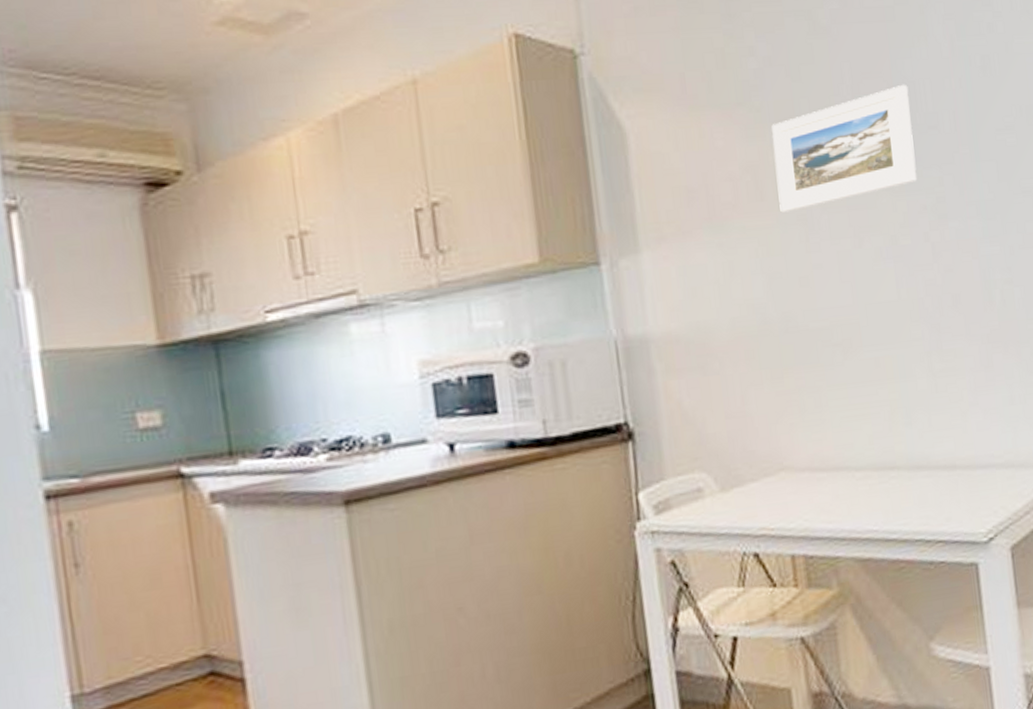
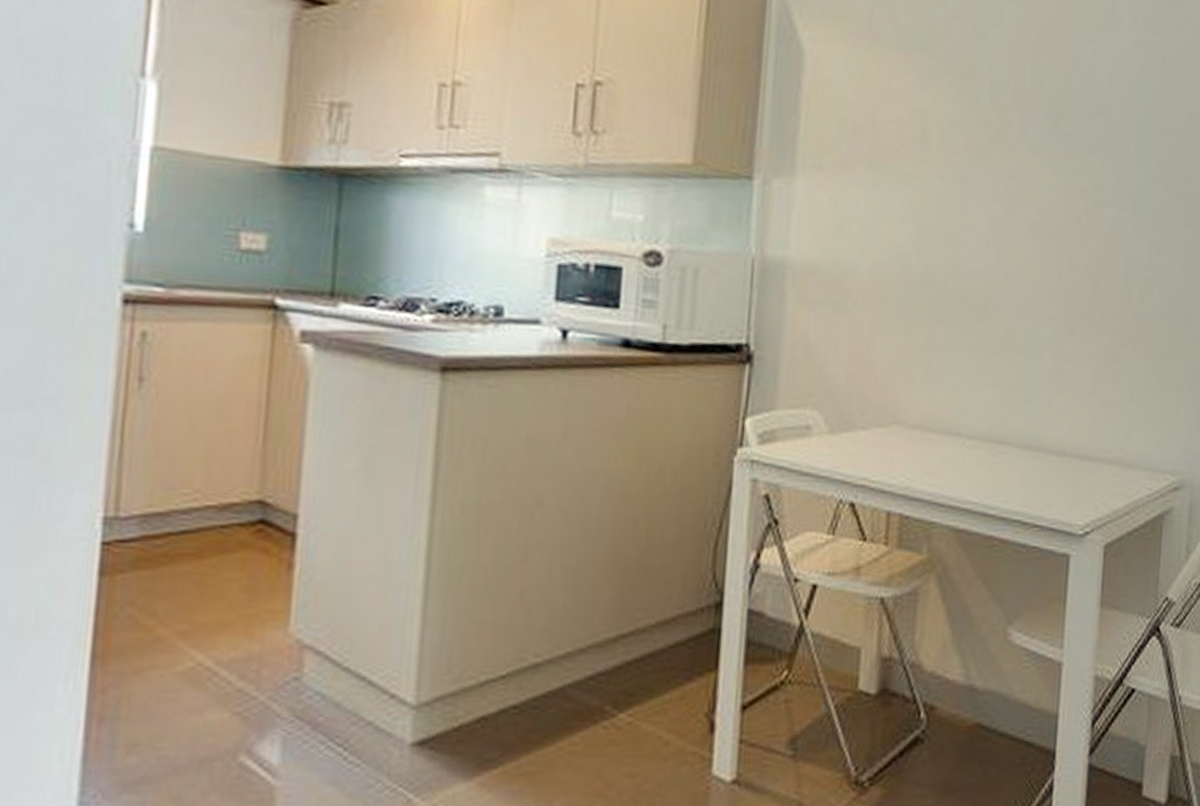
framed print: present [772,84,917,213] -> none [941,65,1088,167]

